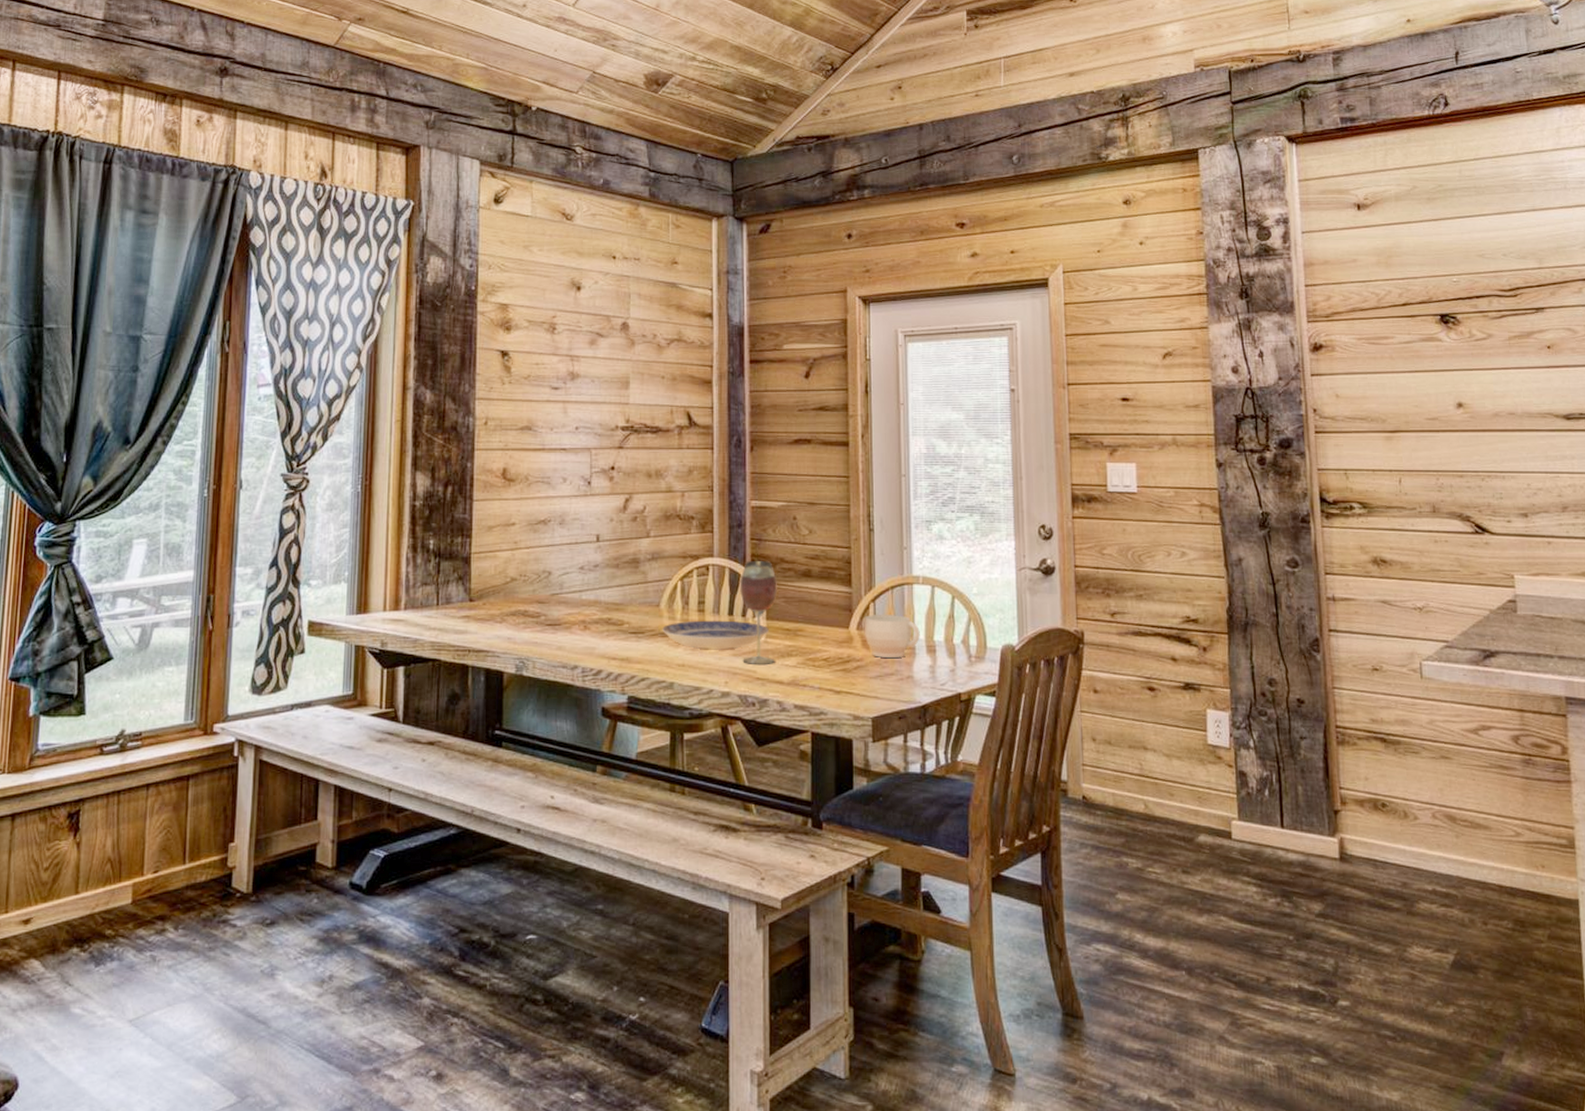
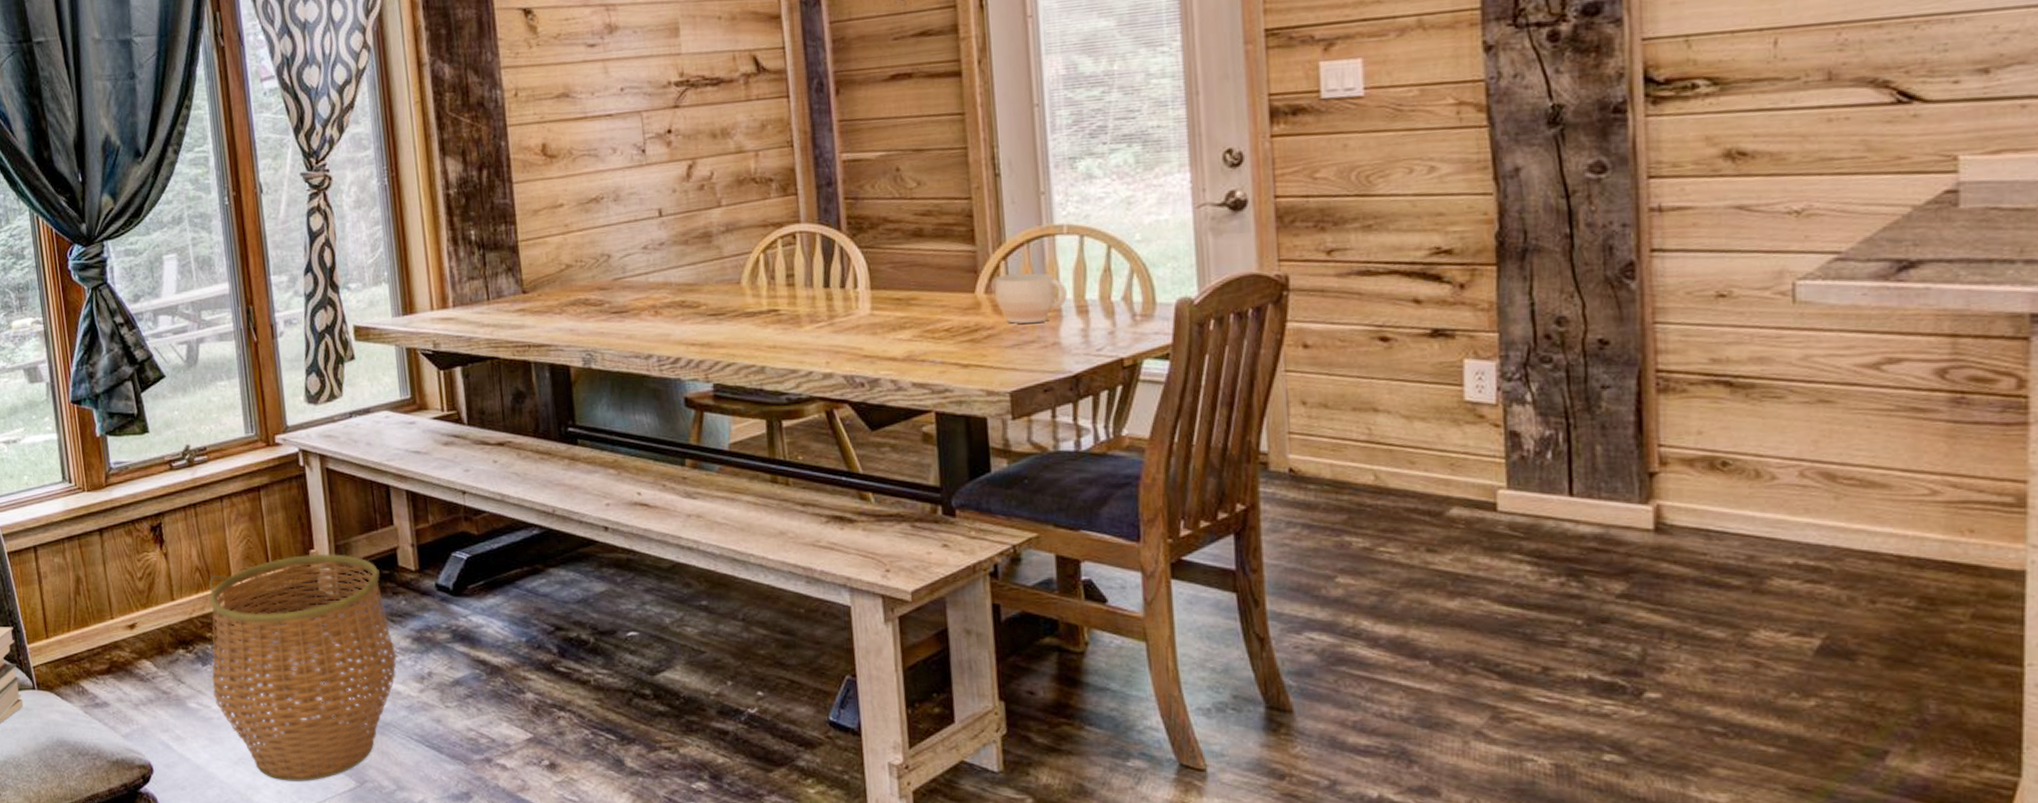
basket: none [101,847,300,1097] -> present [209,553,397,781]
plate: present [662,620,769,650] -> none [746,293,875,328]
wineglass: present [740,561,777,664] -> none [835,222,884,341]

